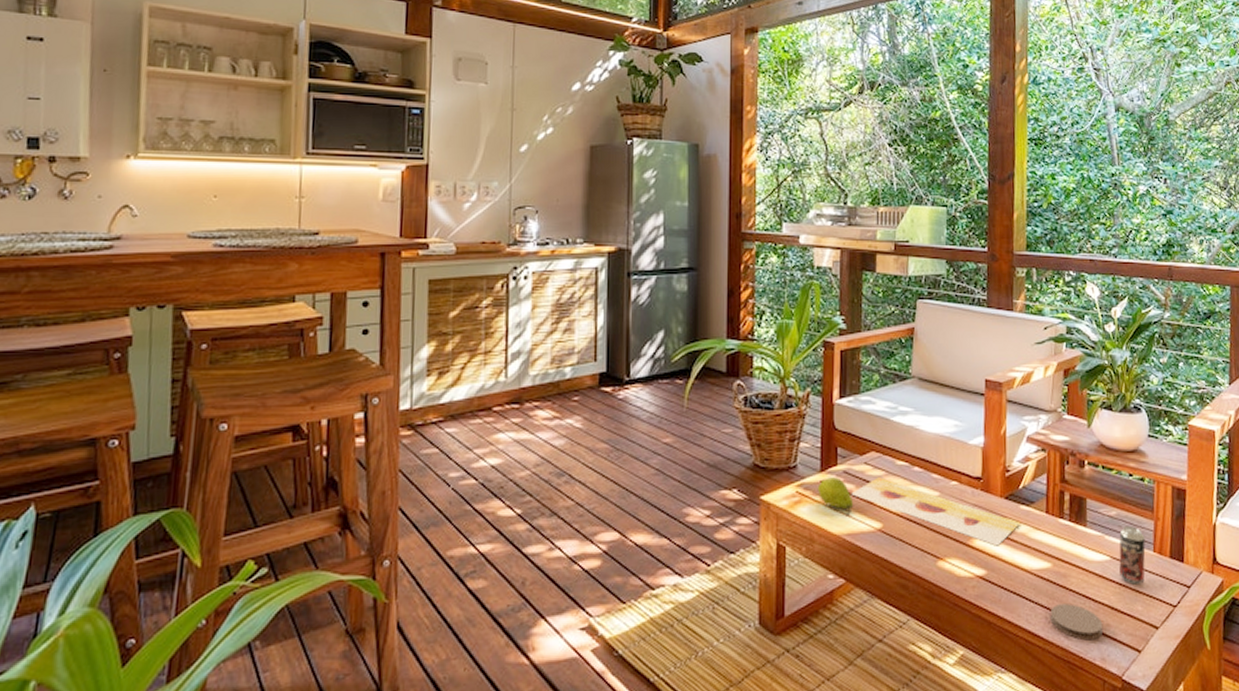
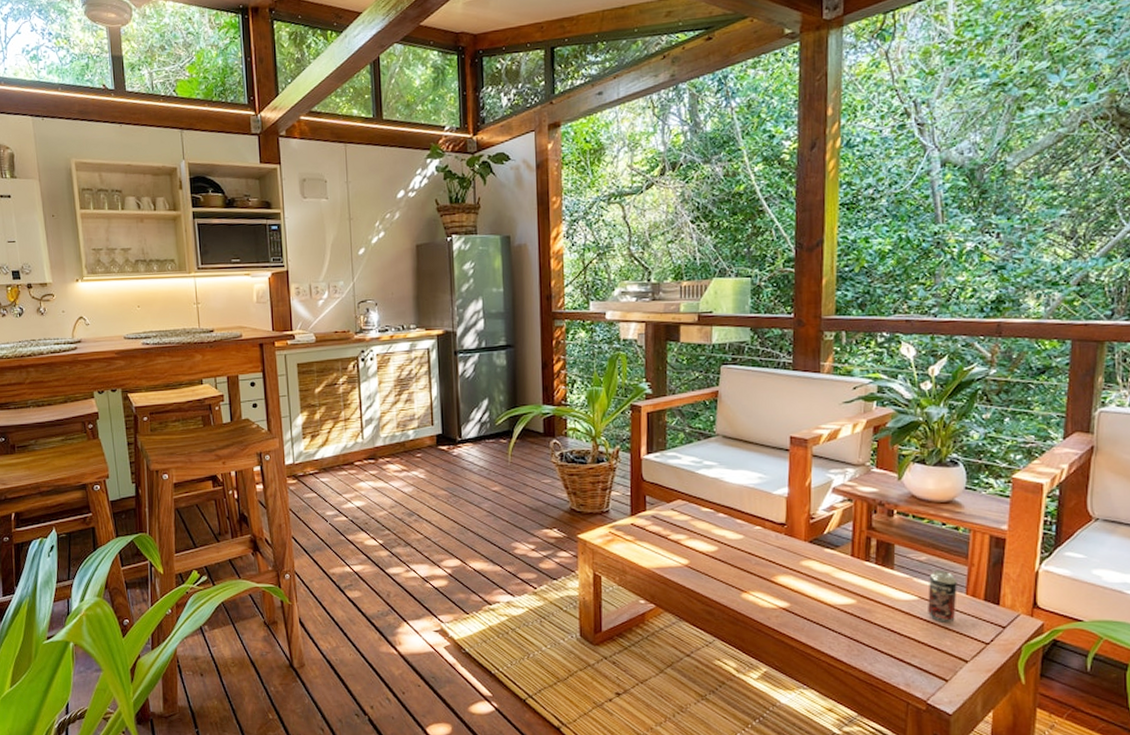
fruit: present [817,477,853,515] -> none [628,521,661,552]
painting: present [851,477,1020,546] -> none [659,522,824,583]
coaster: present [1050,603,1103,641] -> none [853,635,909,668]

